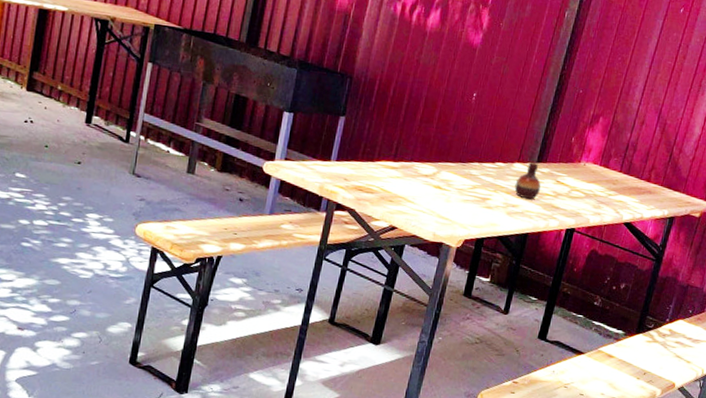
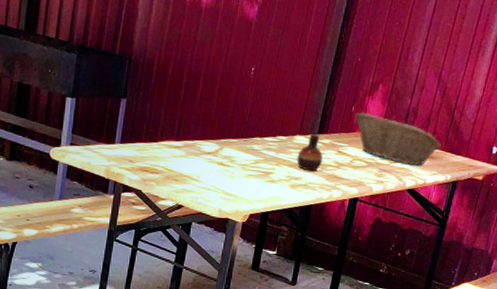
fruit basket: none [574,143,659,199] -> present [354,112,441,166]

